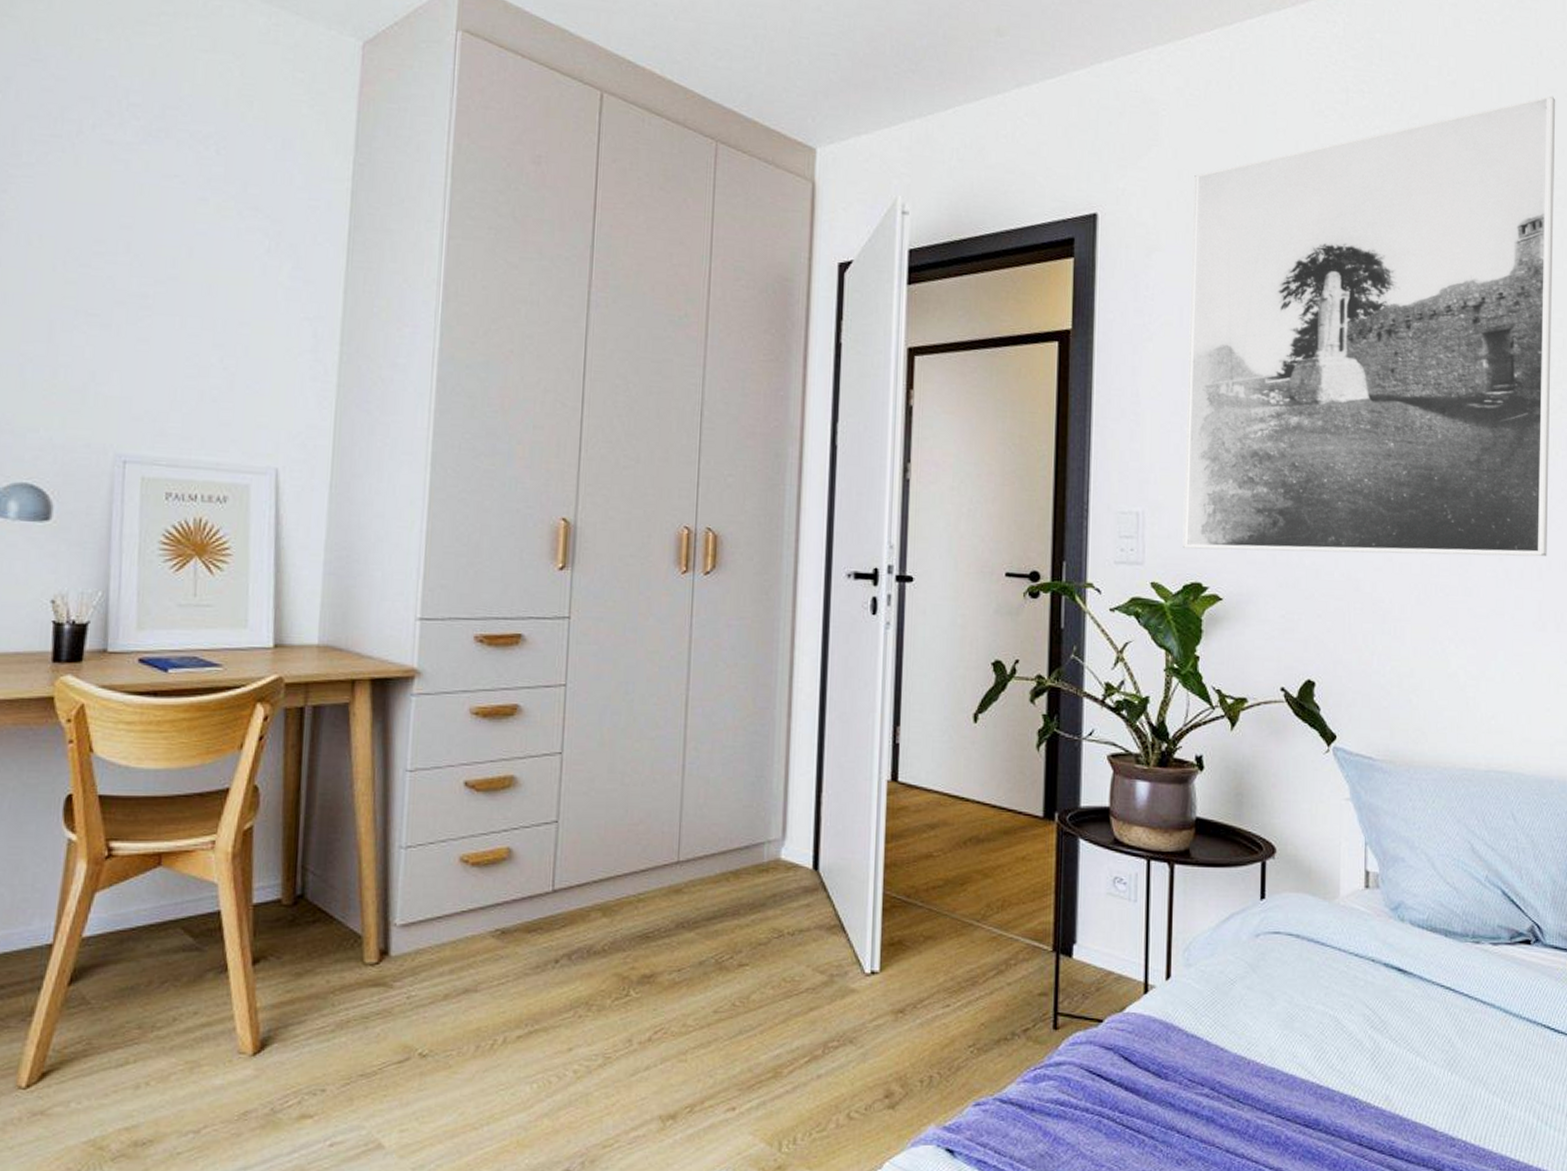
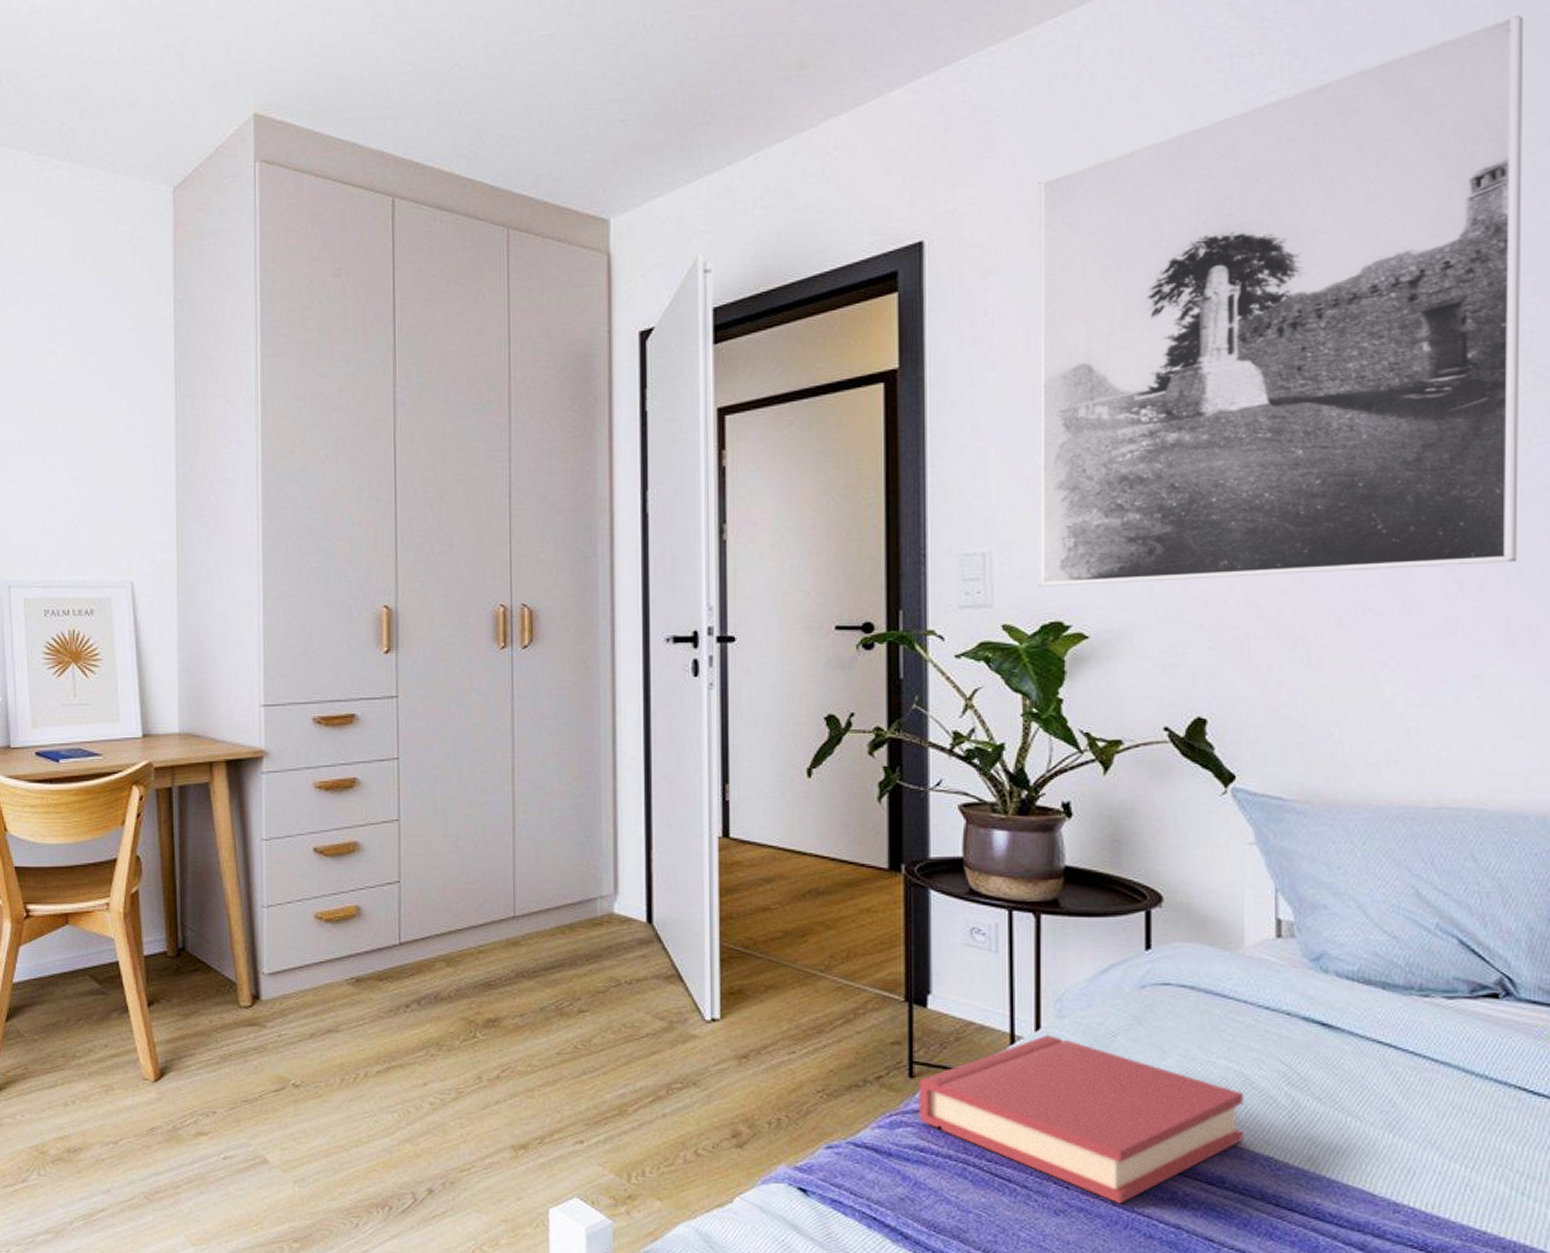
hardback book: none [1061,983,1337,1150] -> present [918,1035,1244,1204]

